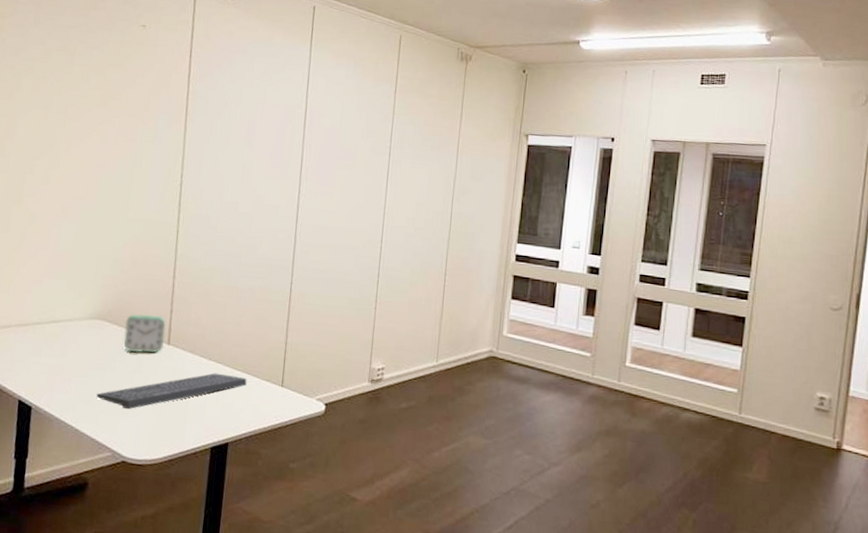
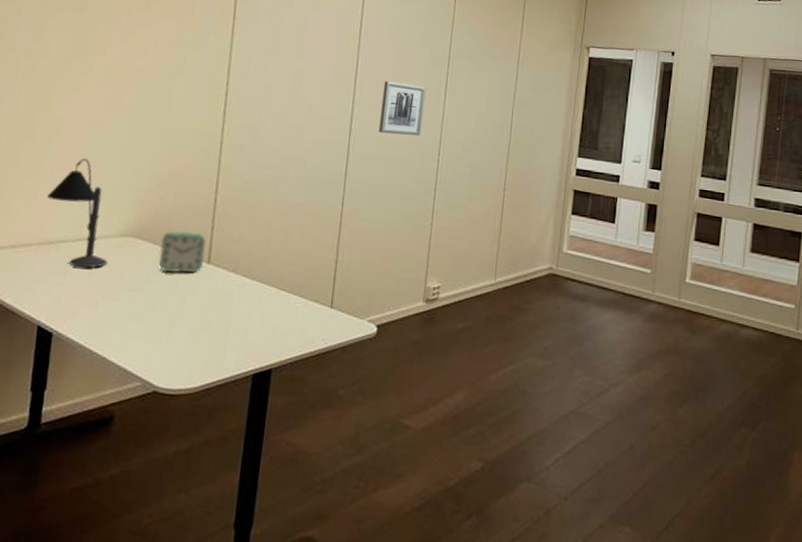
desk lamp: none [23,247,78,348] -> present [47,159,107,268]
keyboard: present [96,373,247,410] -> none [126,294,294,335]
wall art: none [323,171,369,224] -> present [378,81,426,136]

